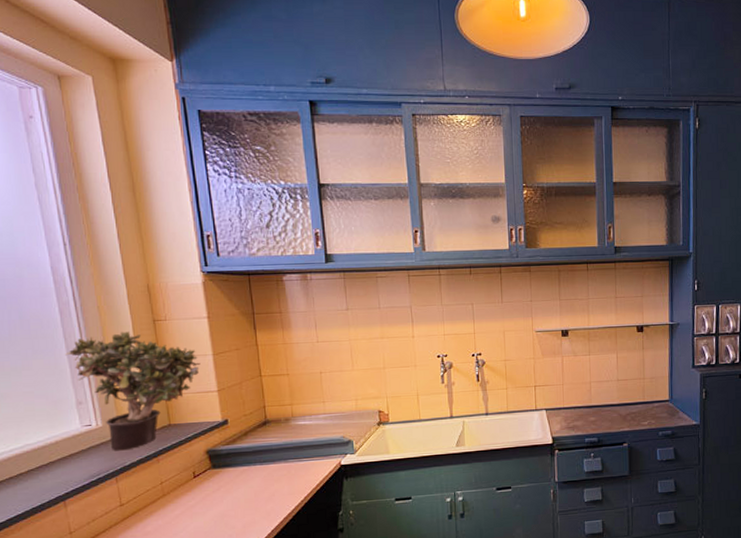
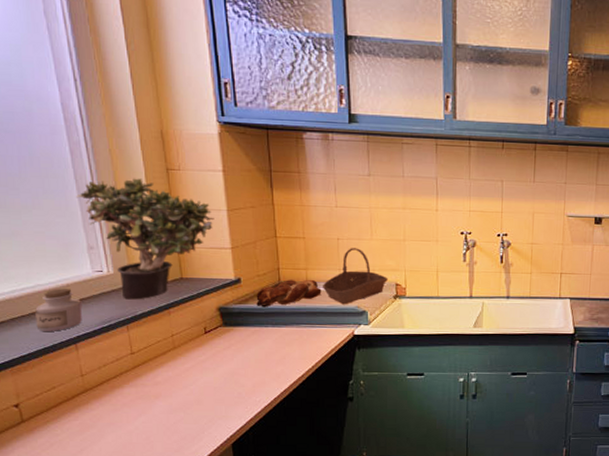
jar: none [23,446,71,492] -> present [35,289,82,332]
bread loaf: none [243,414,307,446] -> present [256,279,322,308]
basket: none [308,379,371,437] -> present [323,248,388,305]

